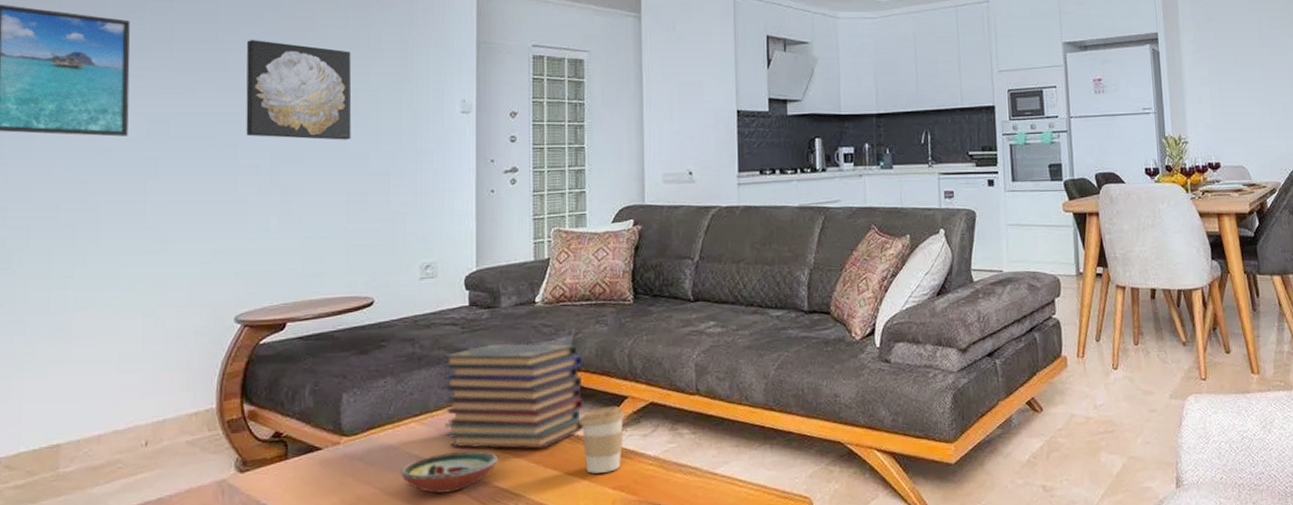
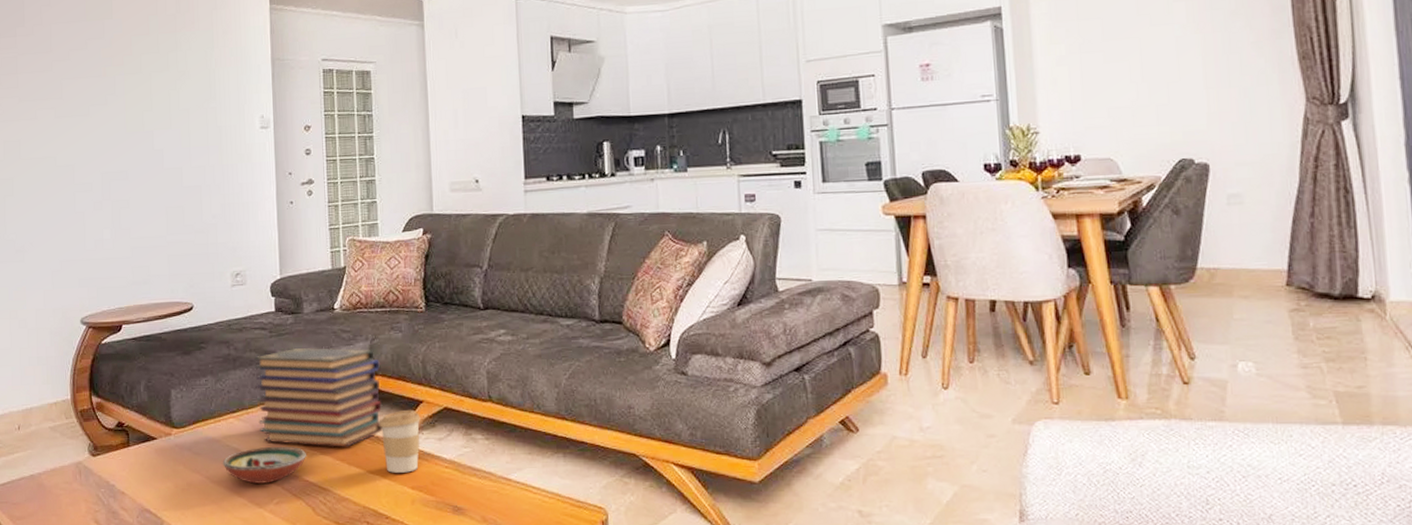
wall art: present [246,40,352,140] -> none [76,67,167,158]

